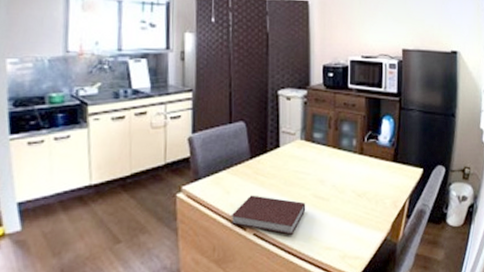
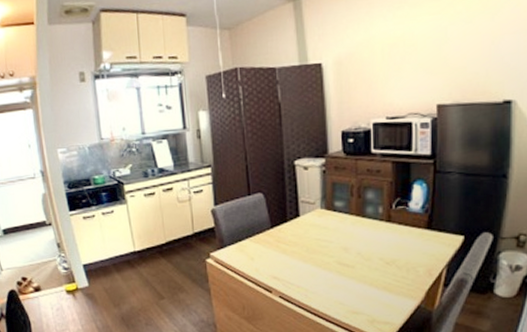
notebook: present [231,195,306,235] -> none [256,261,330,298]

